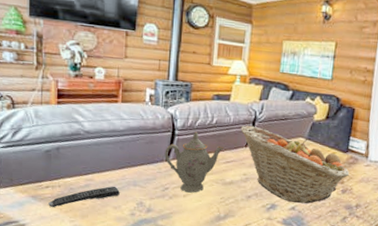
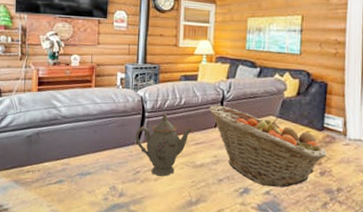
remote control: present [48,186,120,207] -> none [29,170,94,192]

